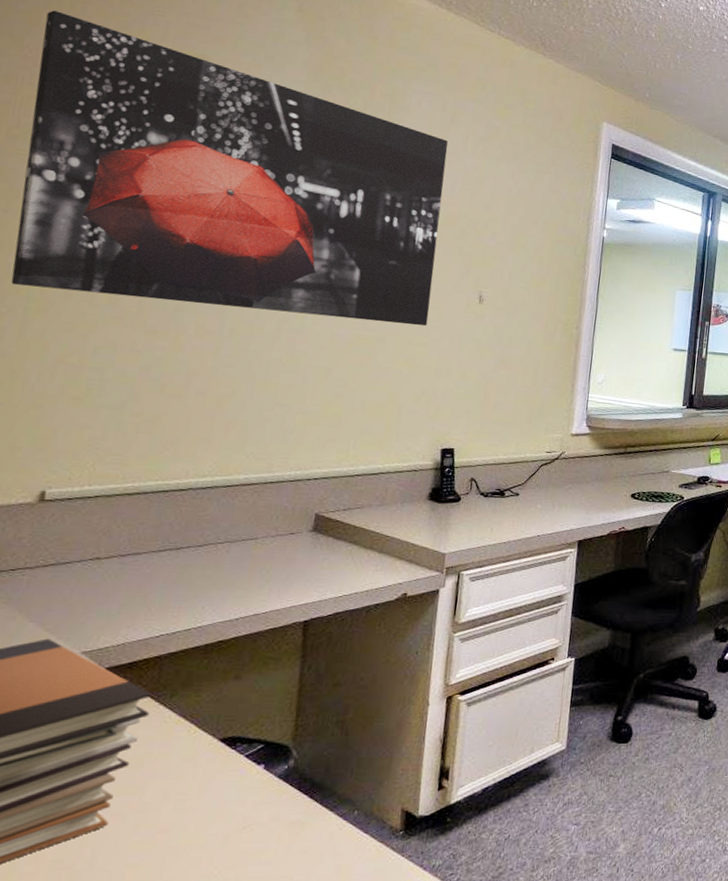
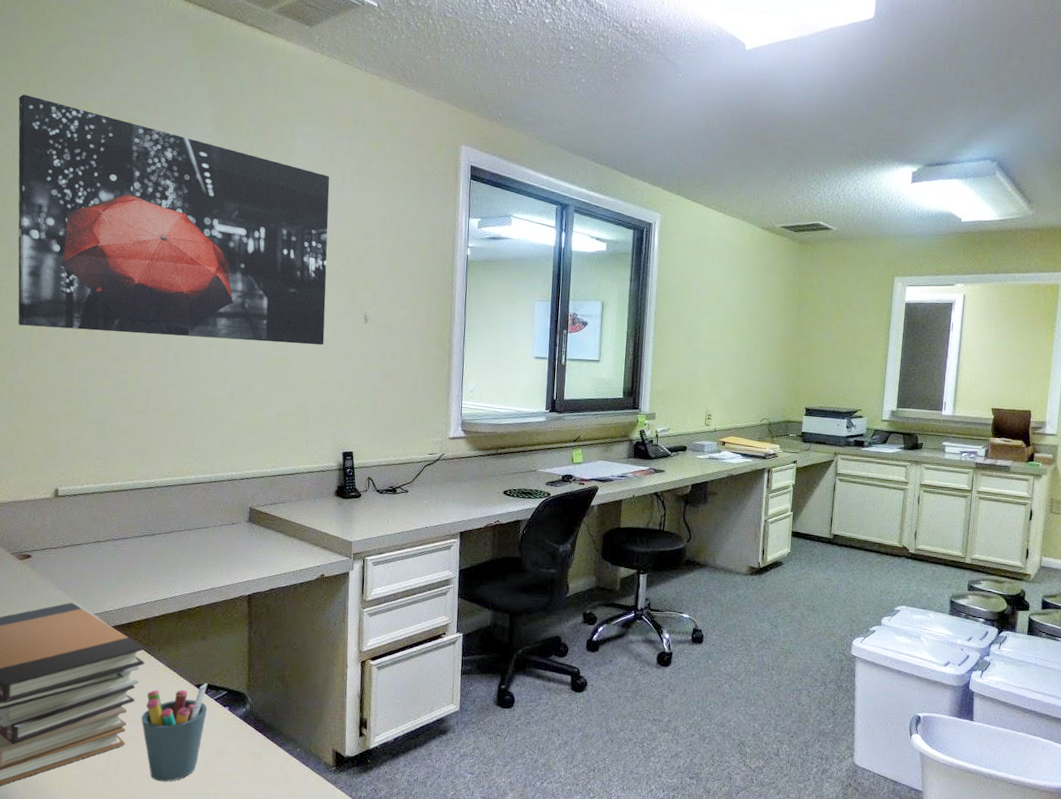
pen holder: none [135,736,238,871] -> present [141,683,208,782]

